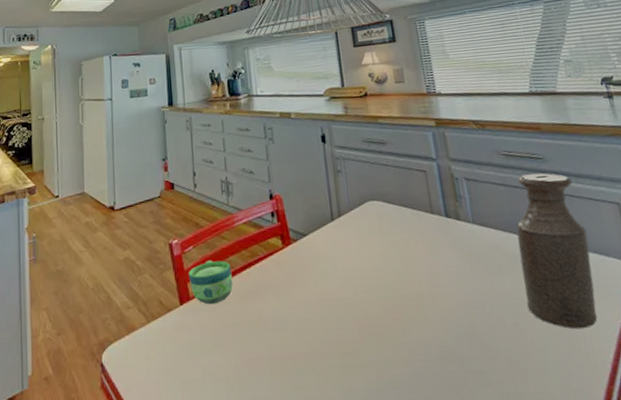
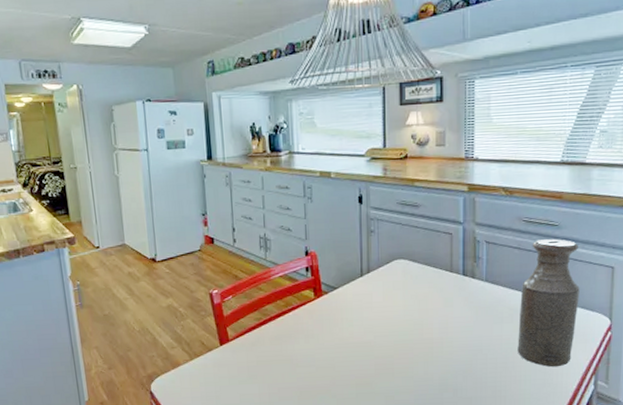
cup: present [188,260,233,305] -> none [227,308,268,346]

